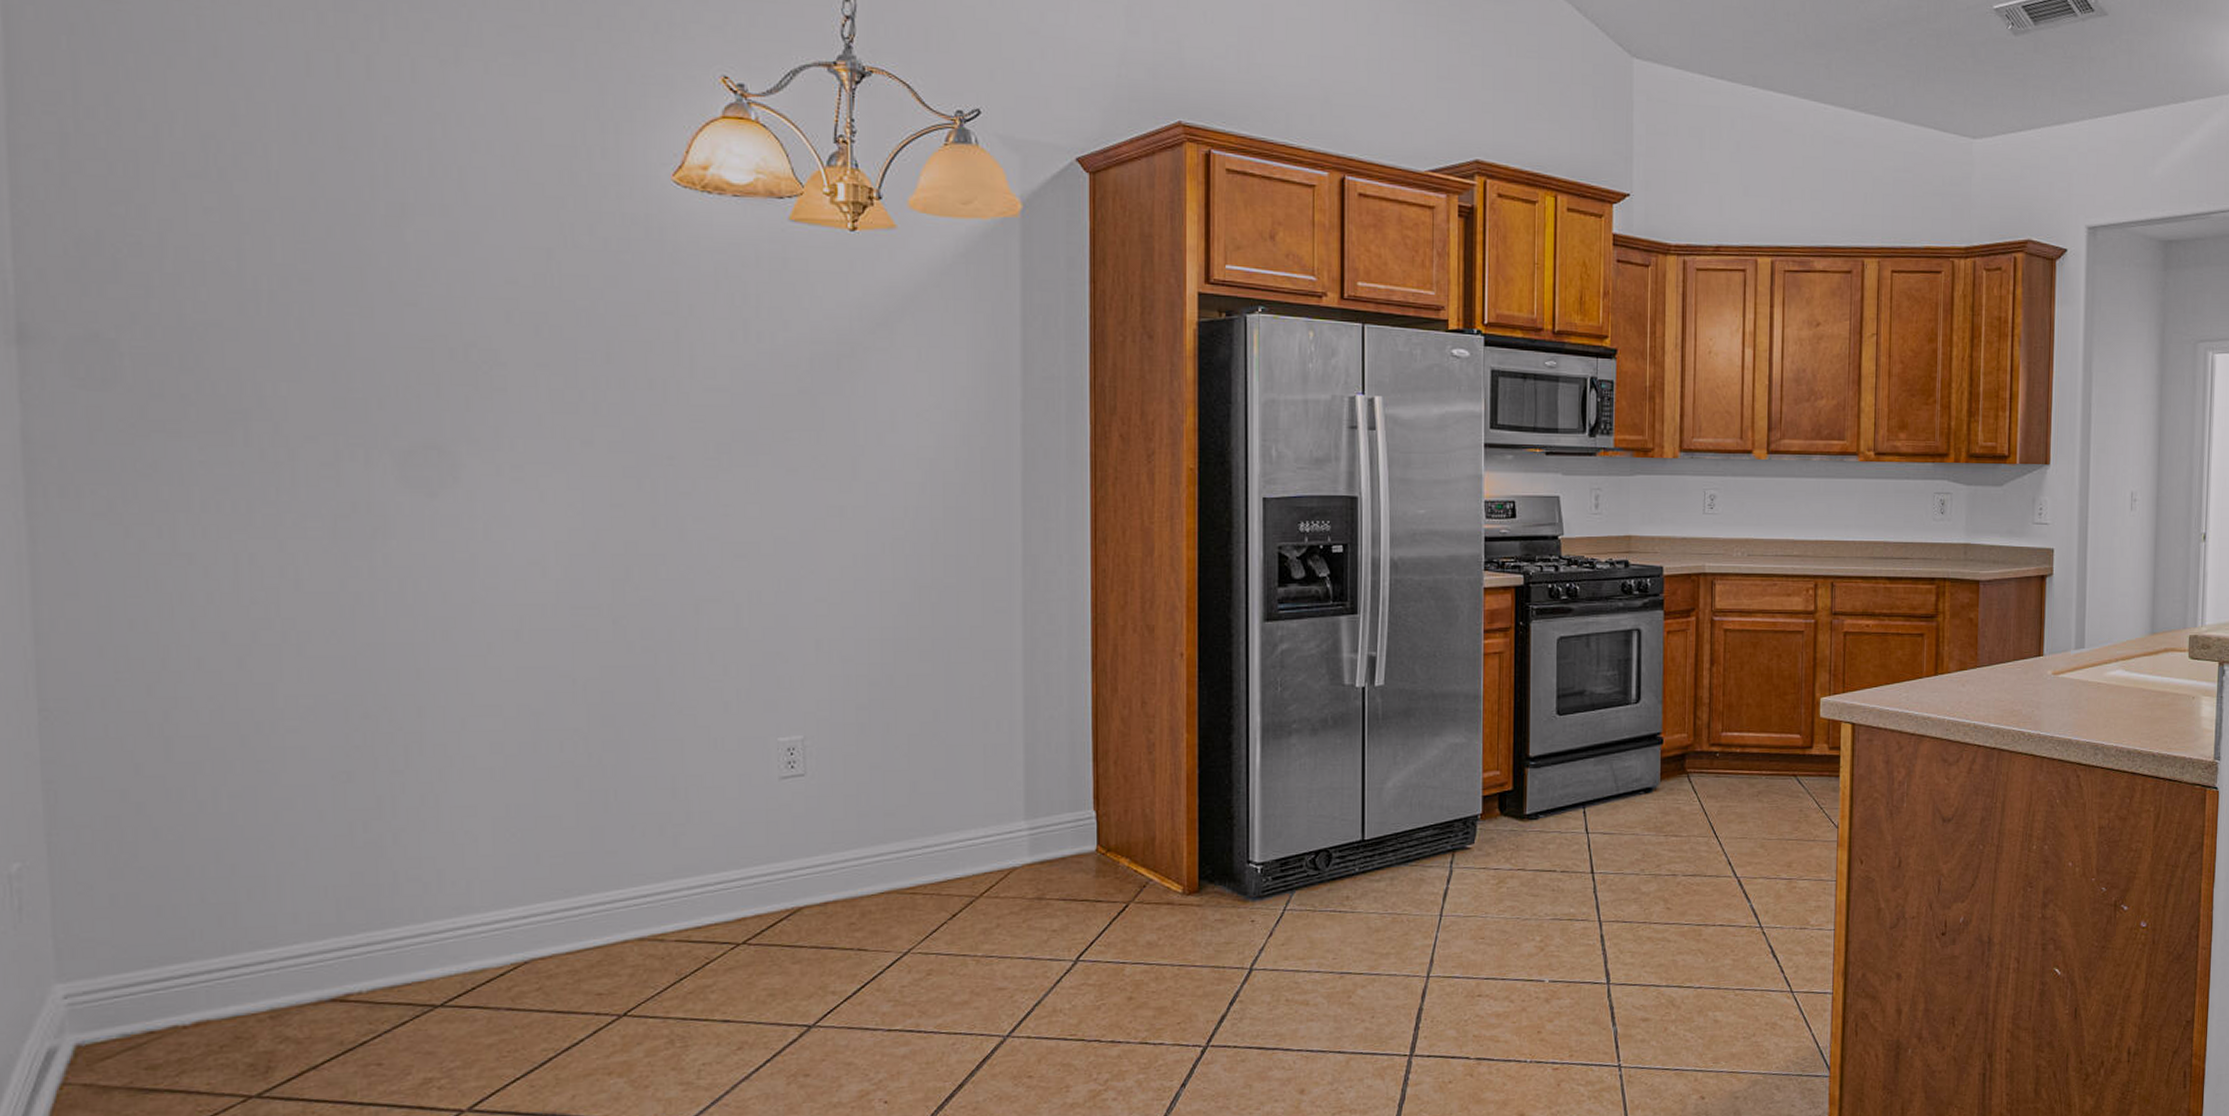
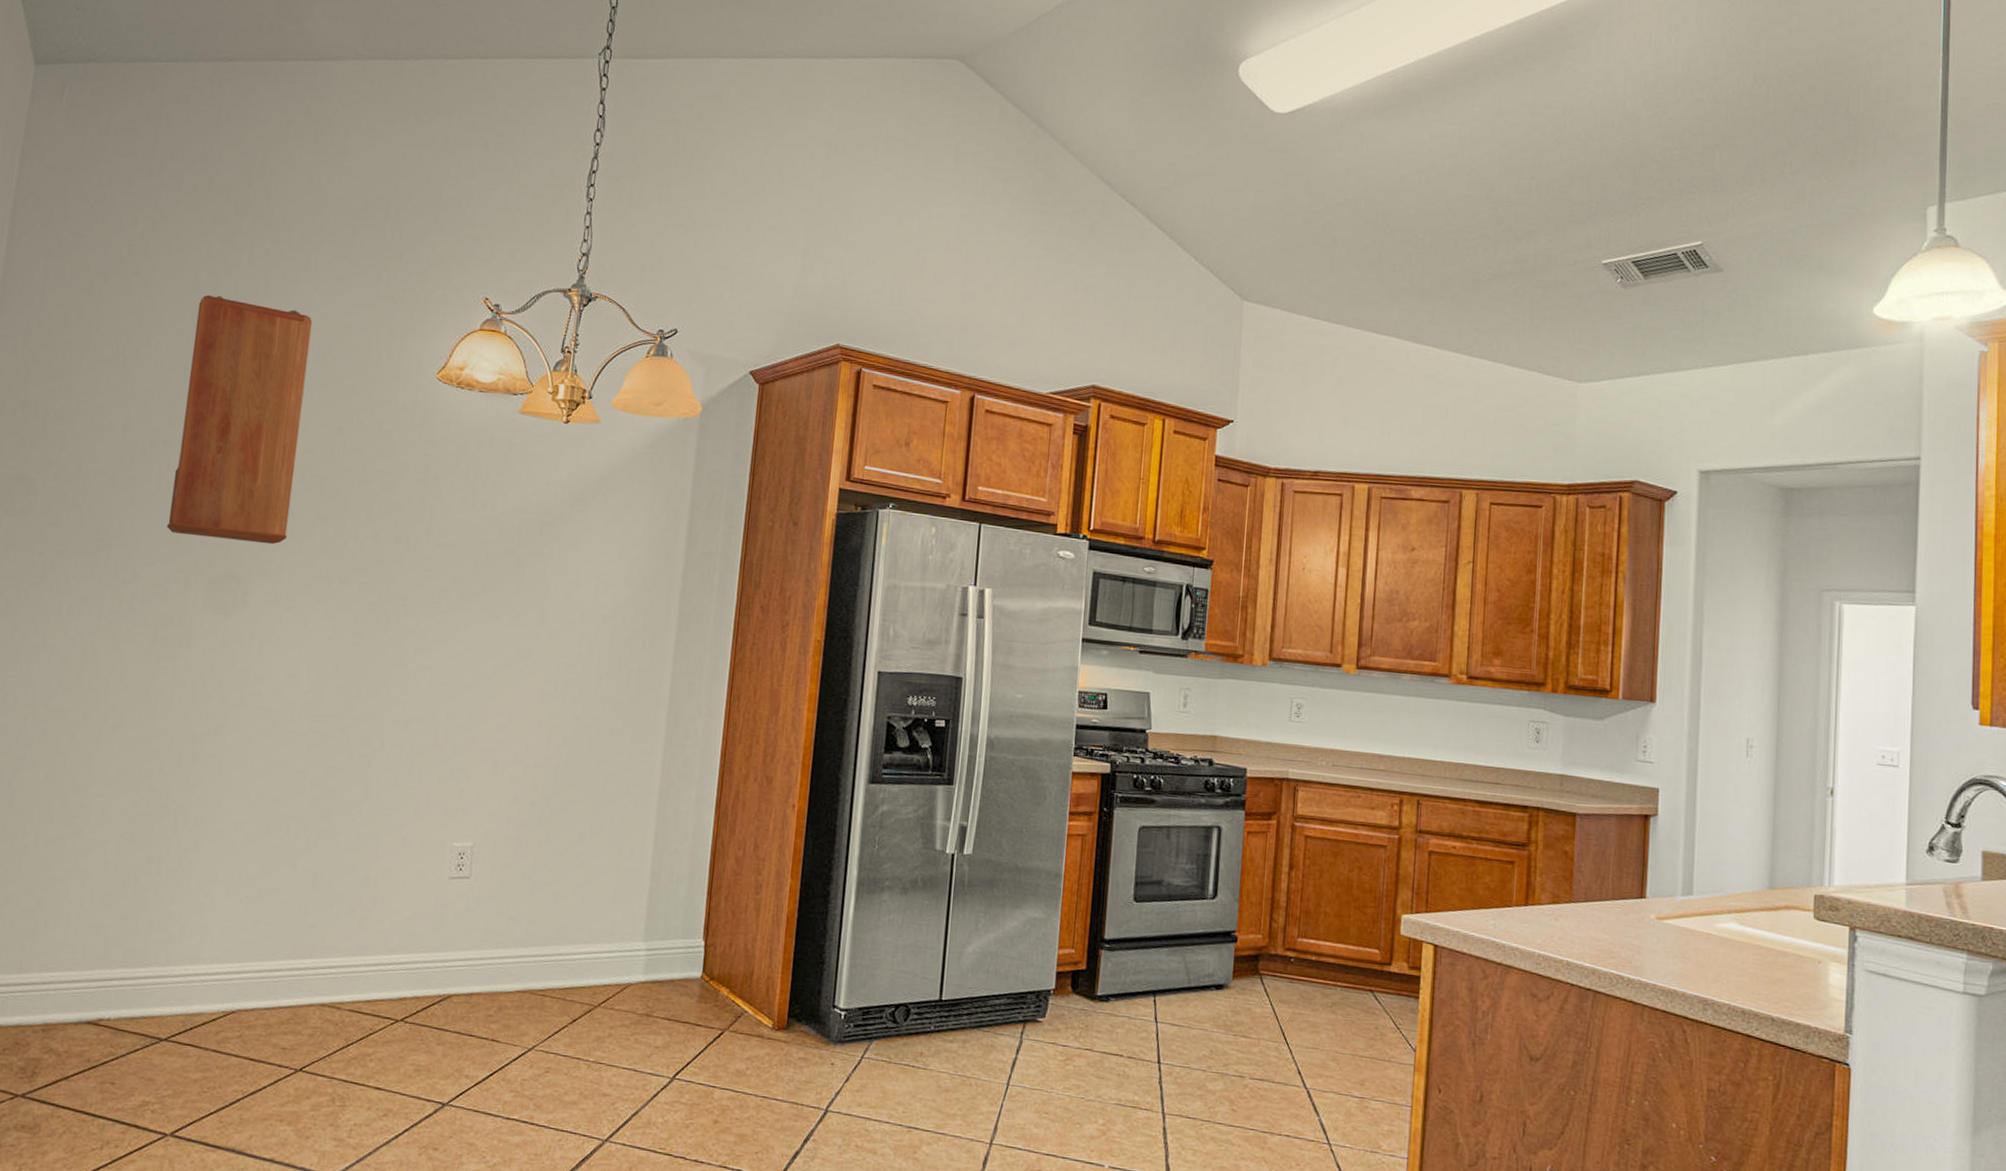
time clock: none [317,80,499,403] -> present [166,294,313,545]

